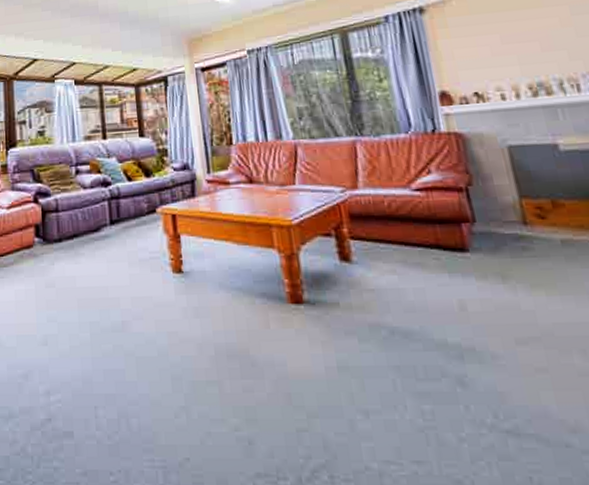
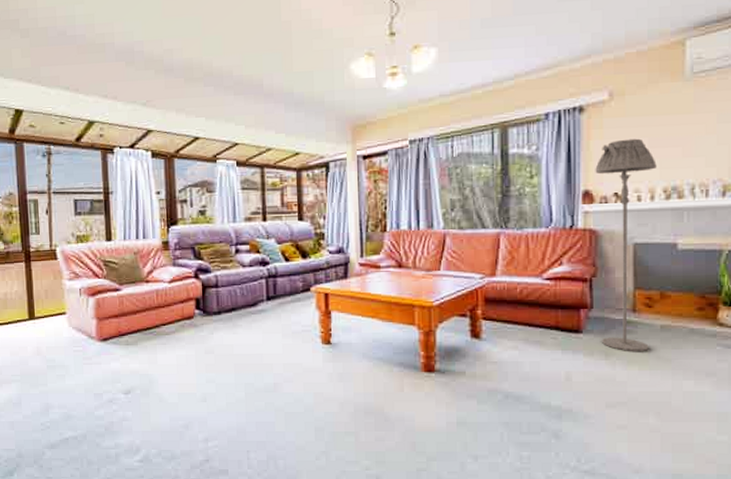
floor lamp: none [447,35,553,274] -> present [595,138,657,352]

